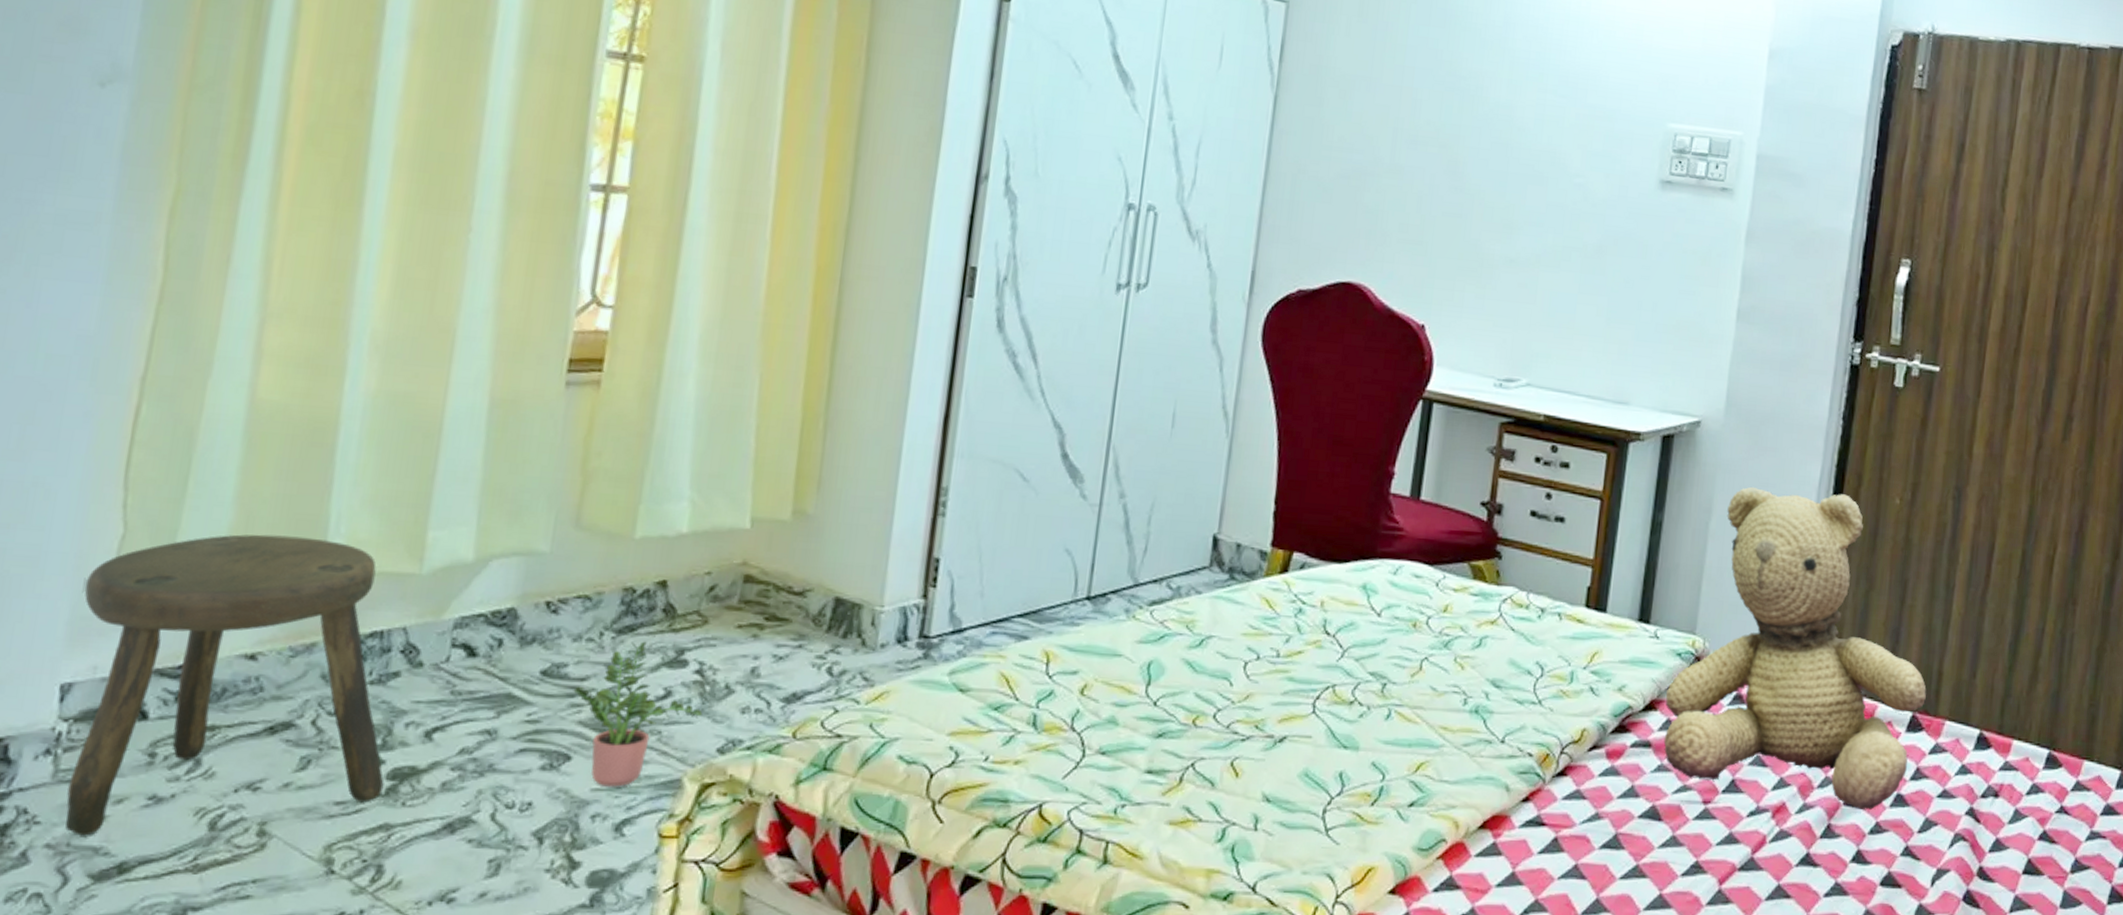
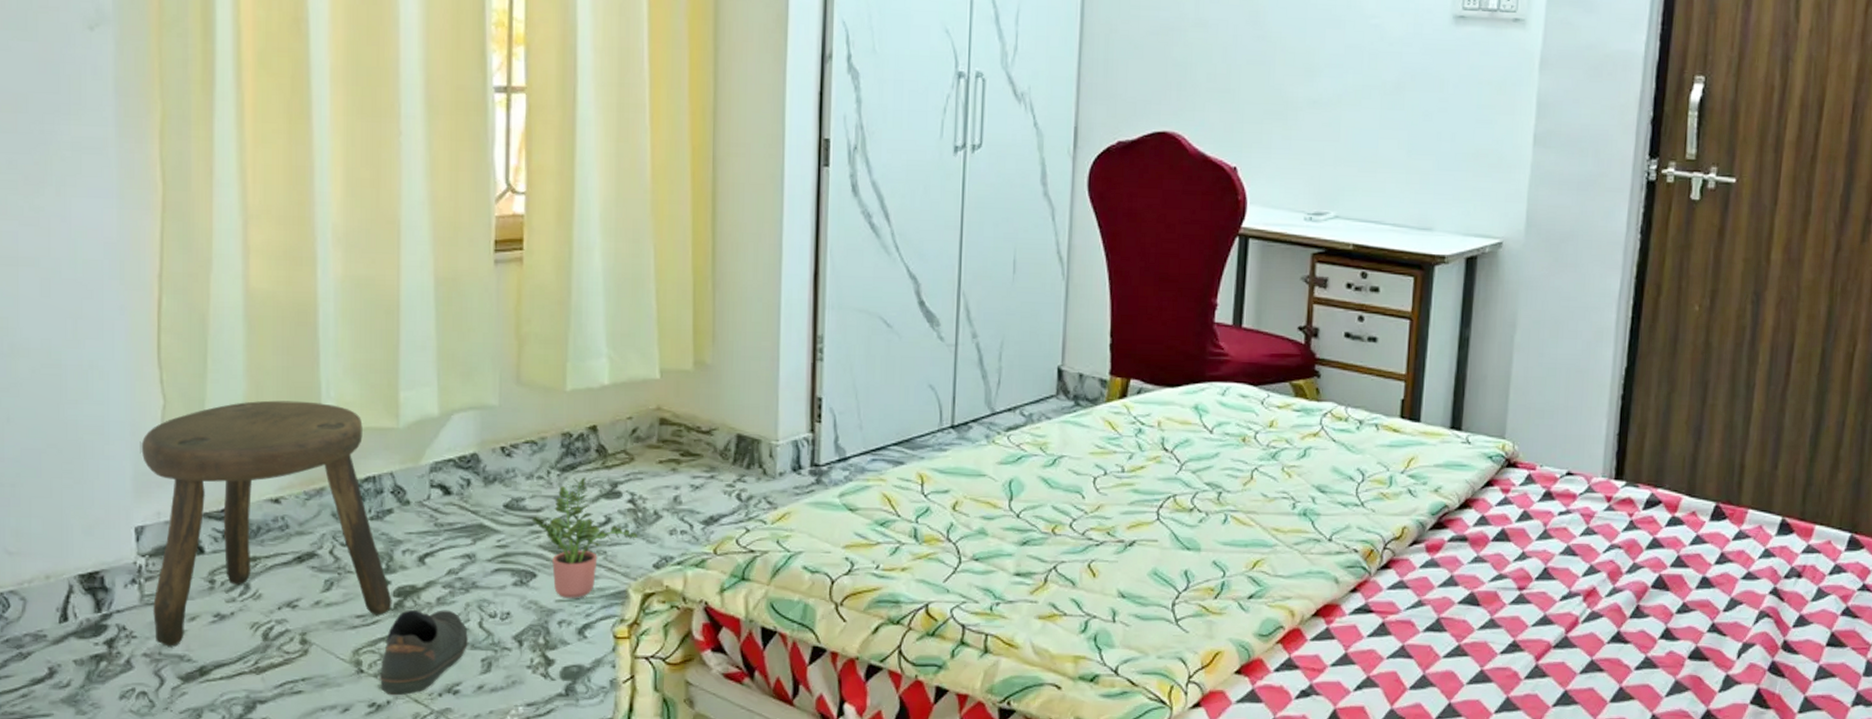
shoe: none [353,797,476,904] -> present [379,610,468,696]
teddy bear: present [1663,486,1927,810] -> none [1479,301,1729,592]

